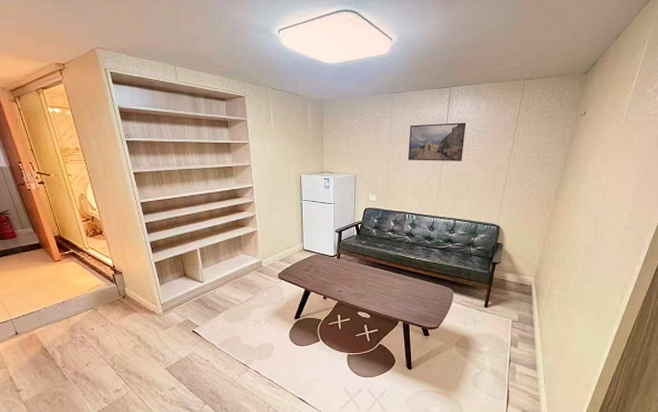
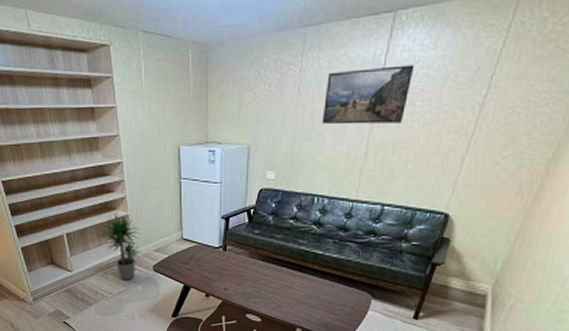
potted plant: none [229,229,269,288] -> present [98,212,142,281]

